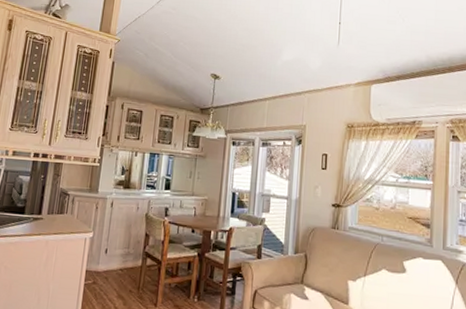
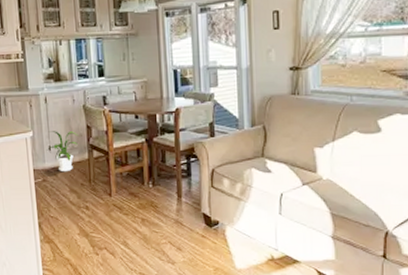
house plant: none [102,234,136,277] -> present [46,131,78,172]

